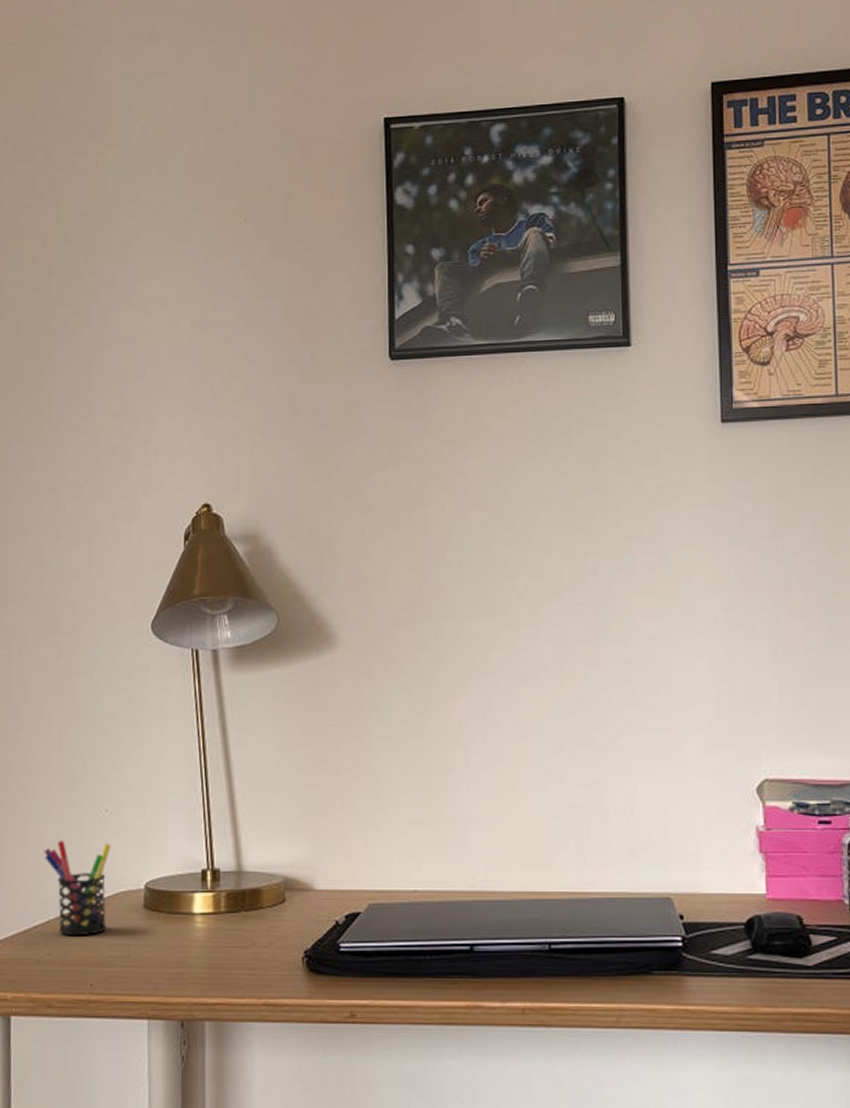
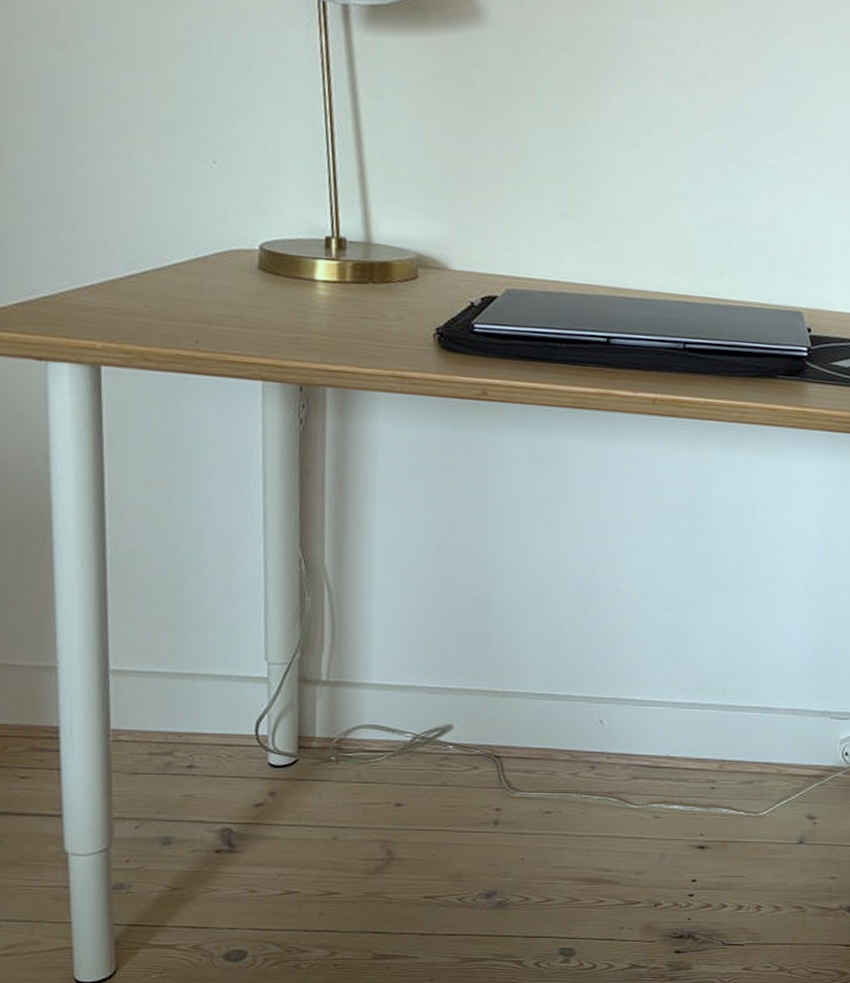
pen holder: present [44,841,111,936] -> none [138,188,220,291]

